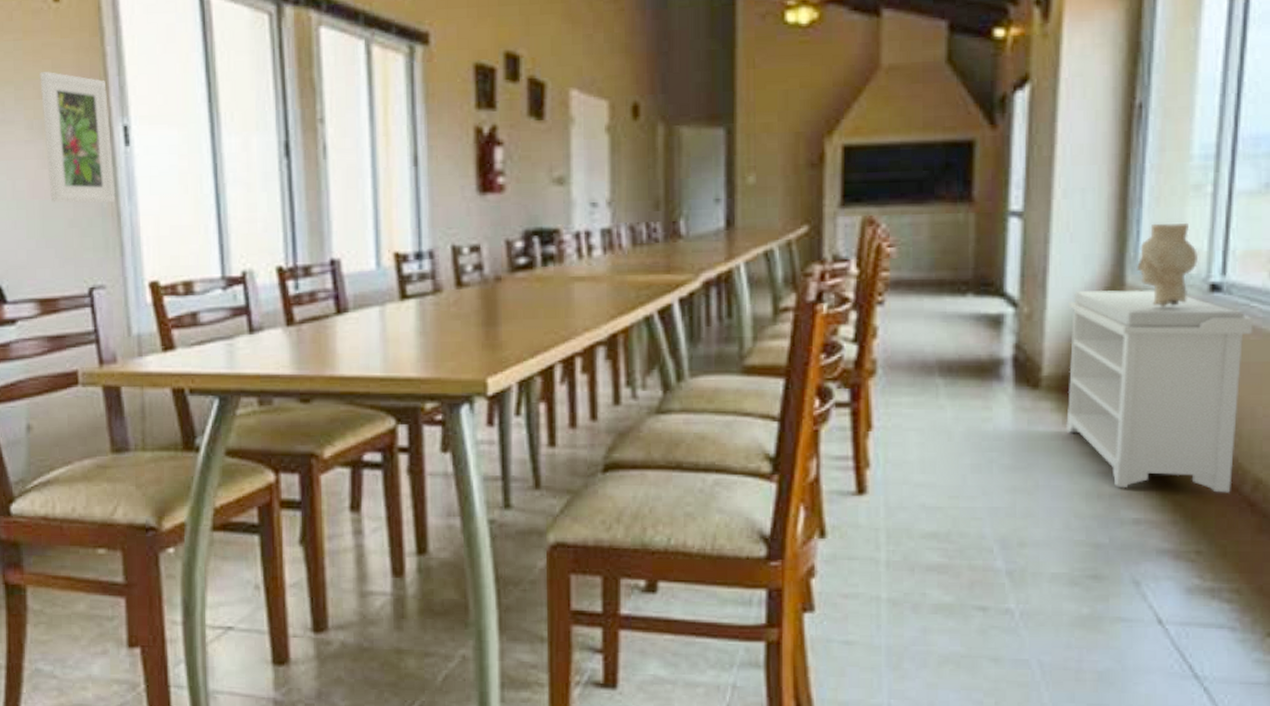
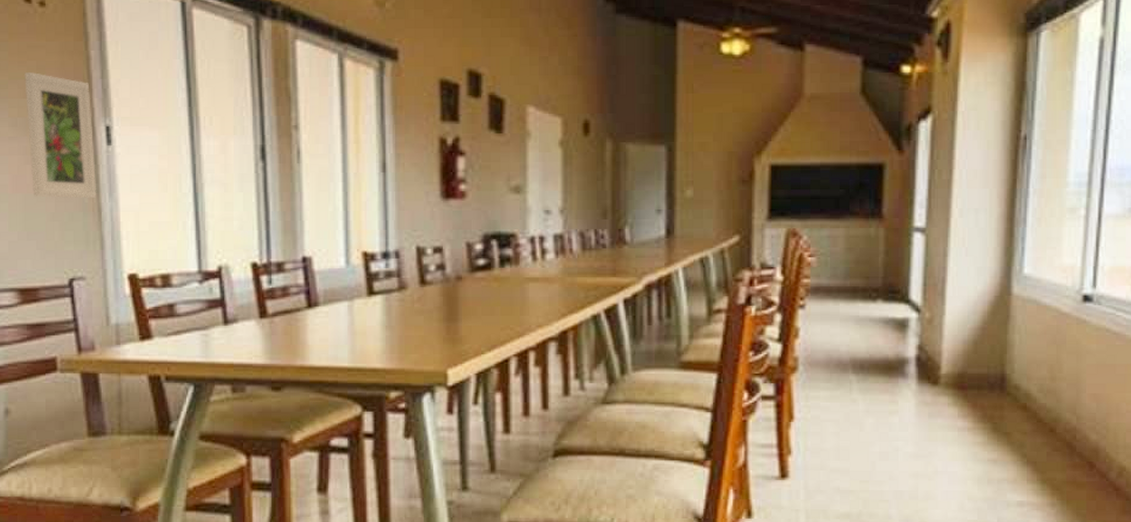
bench: present [1066,289,1253,493] -> none [961,298,1118,479]
decorative vase: present [1137,222,1198,308] -> none [1022,241,1072,315]

